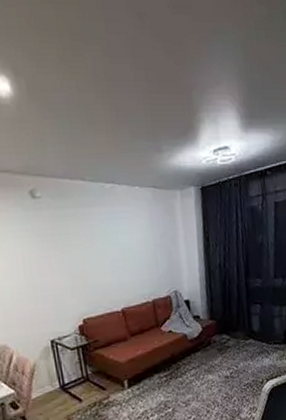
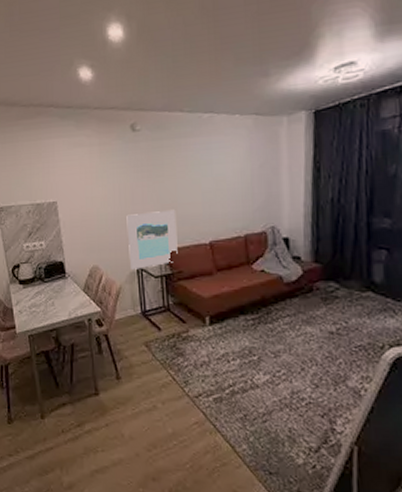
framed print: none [34,279,92,345] -> present [126,209,178,270]

